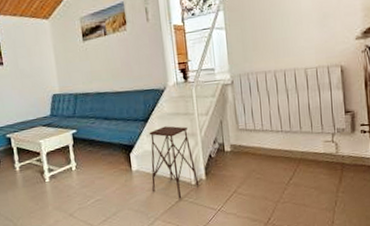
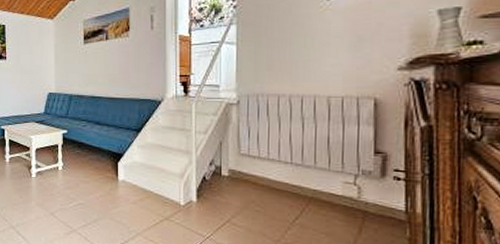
side table: present [149,126,199,199] -> none [137,139,189,218]

